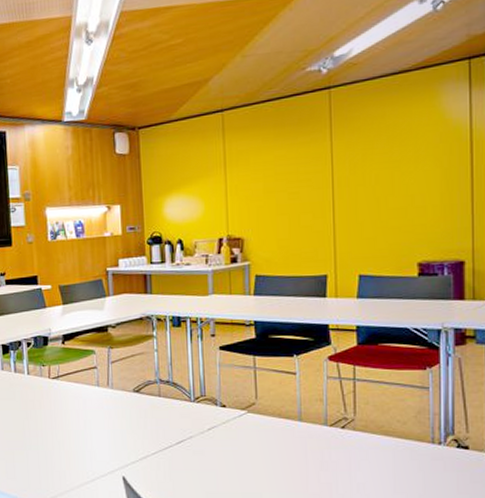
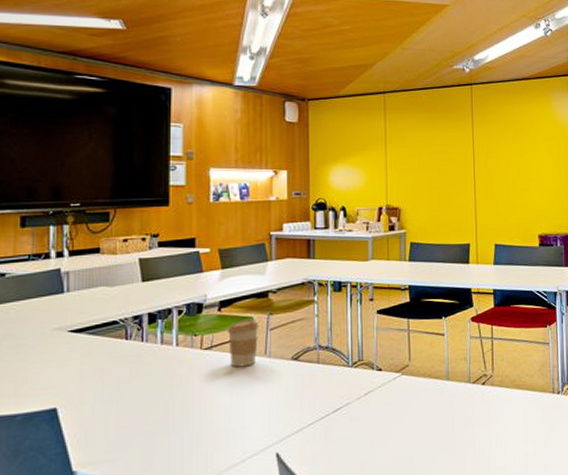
coffee cup: none [71,352,101,396] -> present [227,319,260,367]

